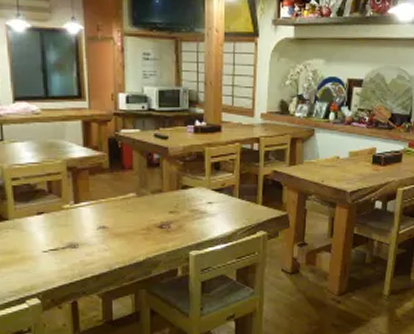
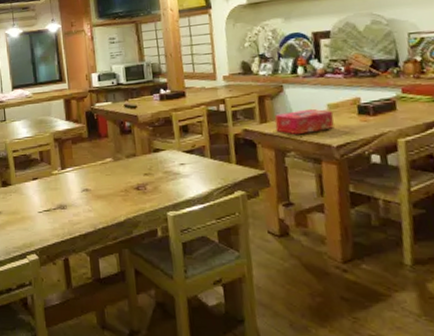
tissue box: none [302,154,353,180] -> present [274,108,334,135]

